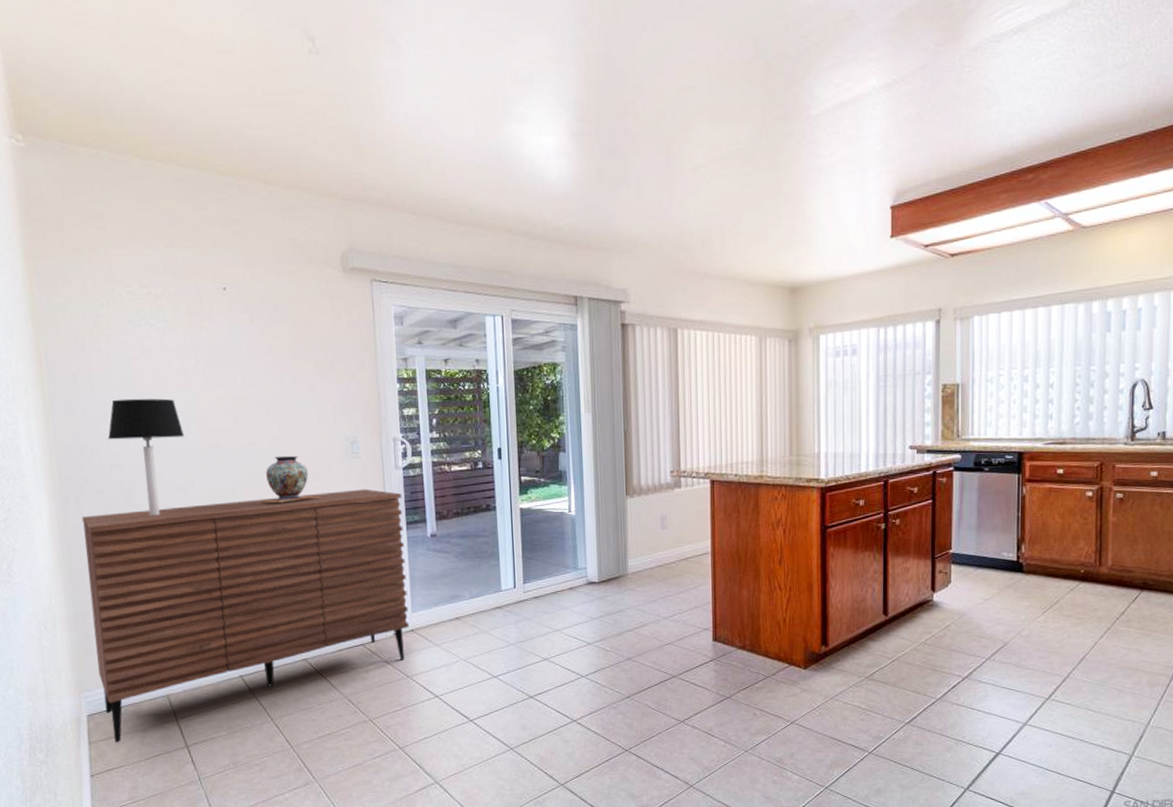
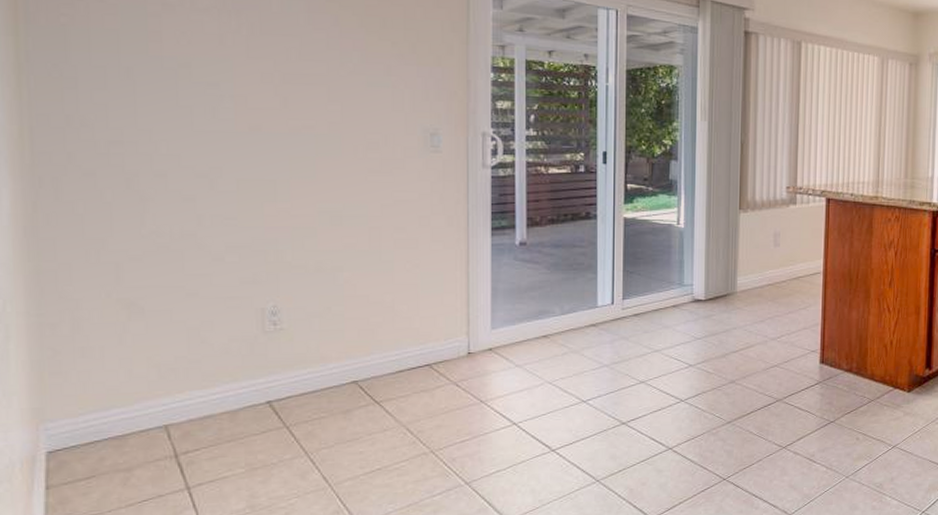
sideboard: present [81,488,410,743] -> none [60,187,488,486]
table lamp: present [107,398,185,516] -> none [106,62,216,207]
decorative vase: present [260,455,321,504] -> none [310,144,388,199]

